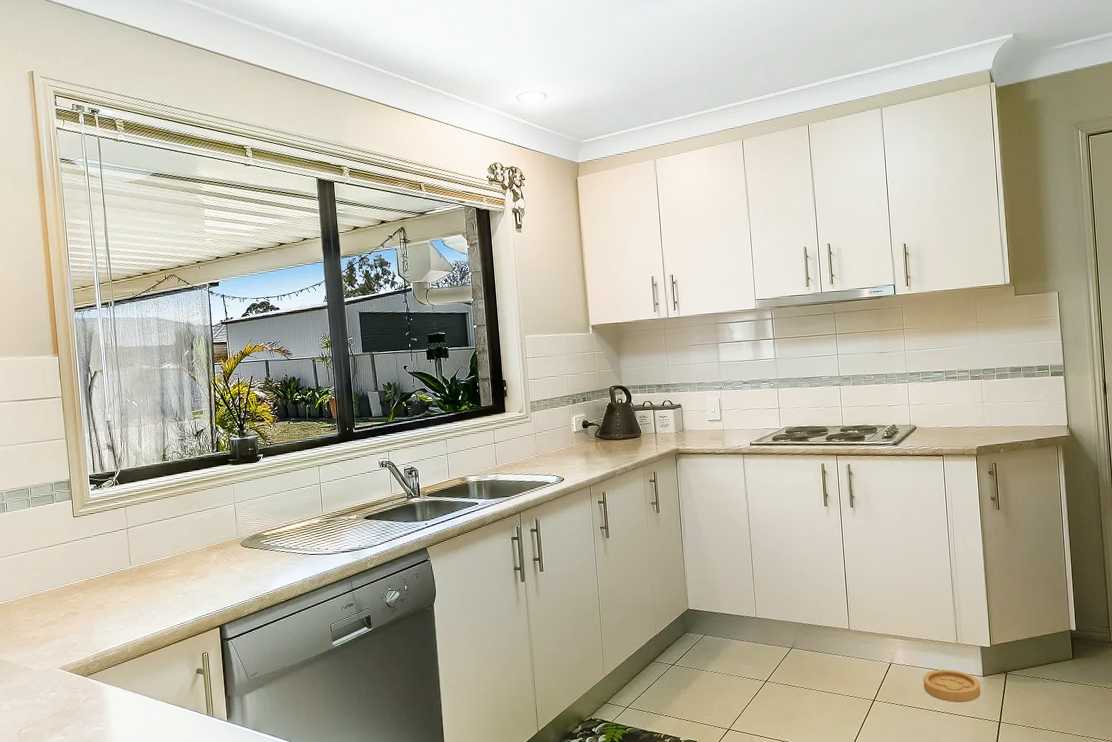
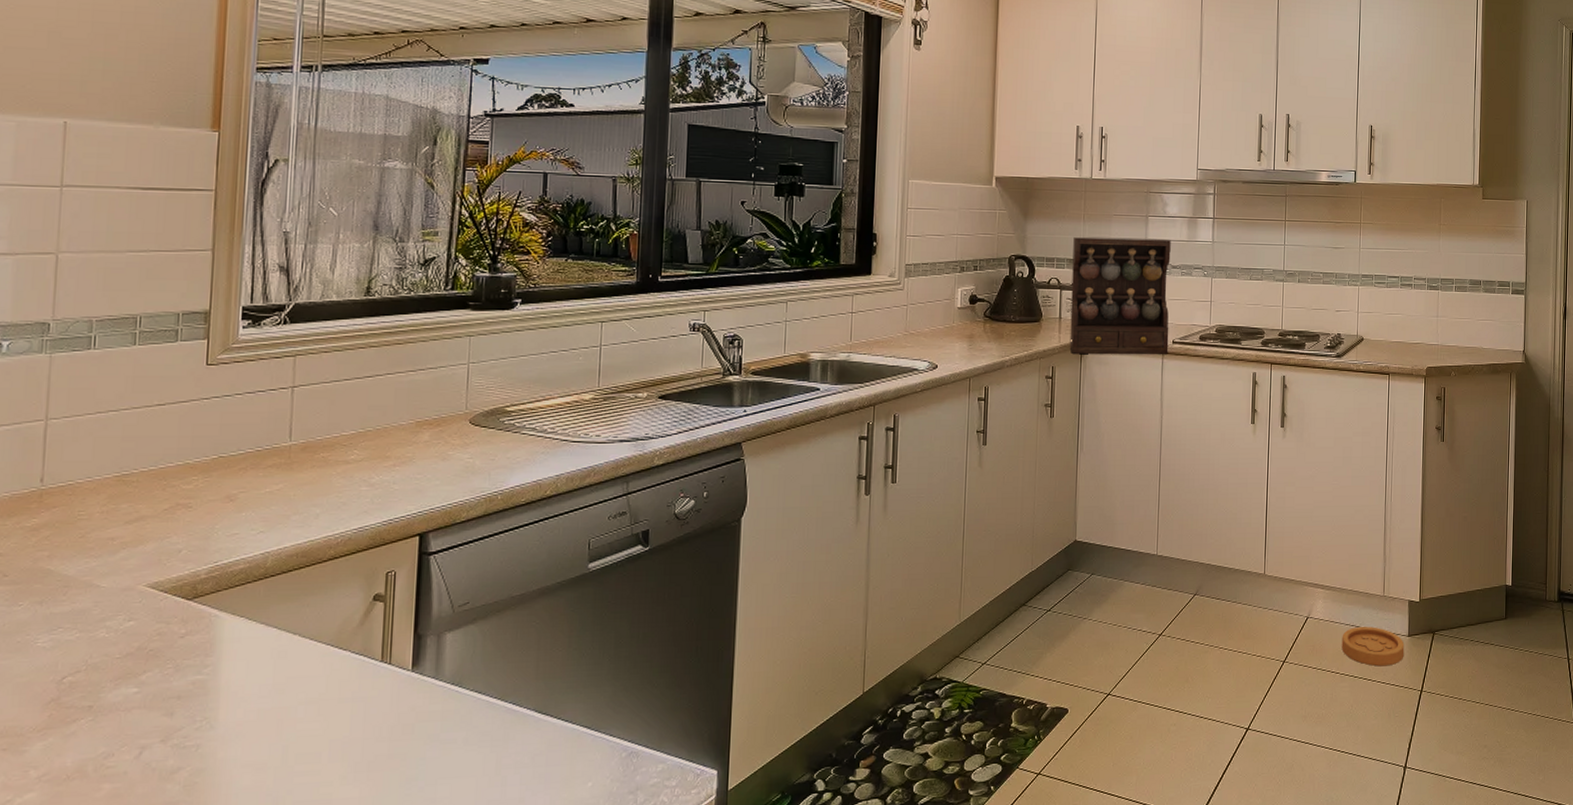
spice rack: none [659,361,748,460] -> present [1069,237,1171,354]

